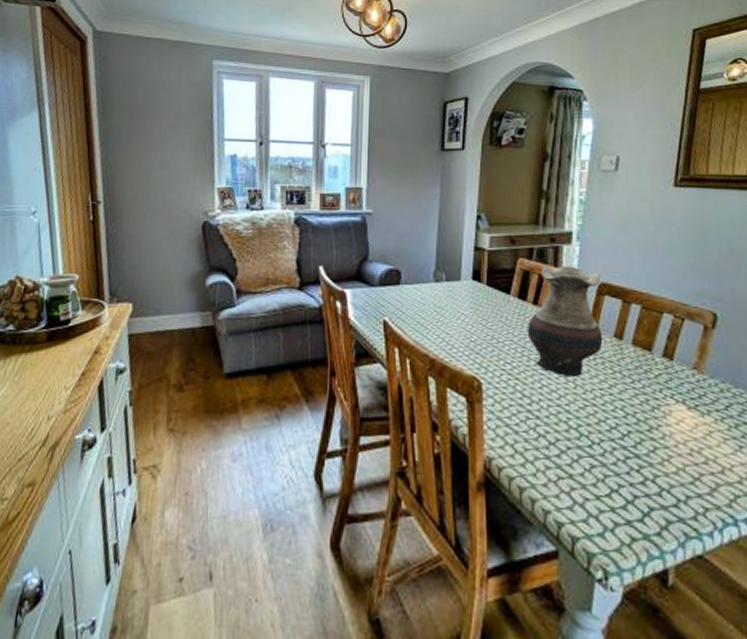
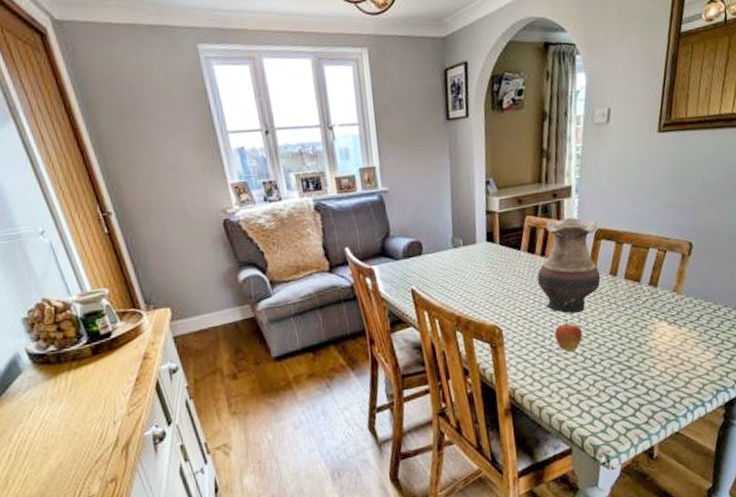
fruit: none [543,382,579,423] -> present [554,319,583,352]

